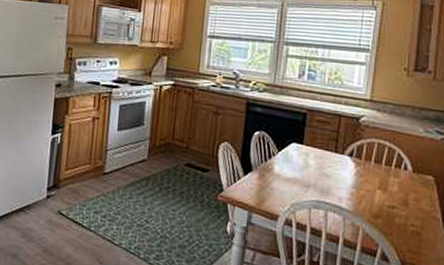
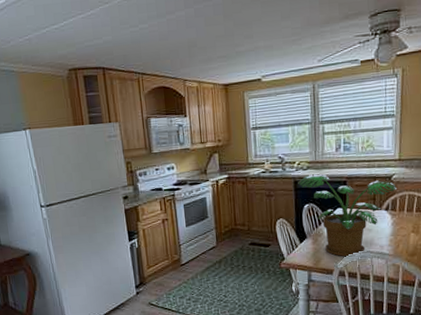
potted plant: none [251,98,364,204] -> present [298,174,397,257]

